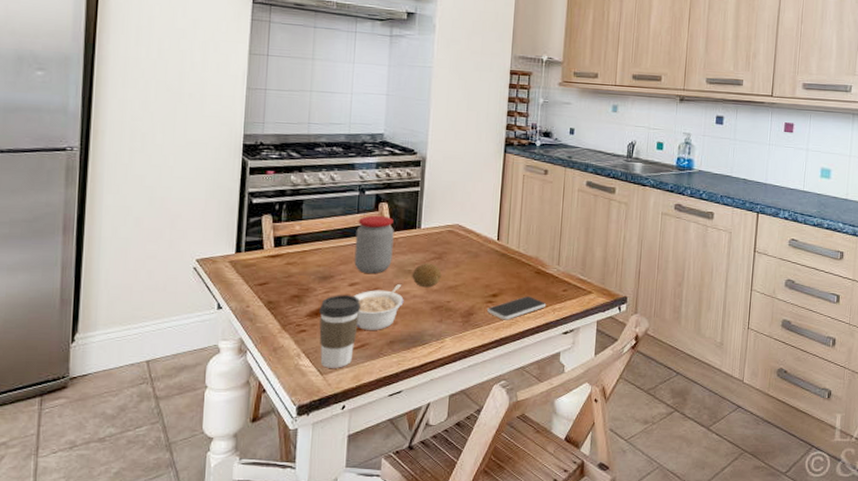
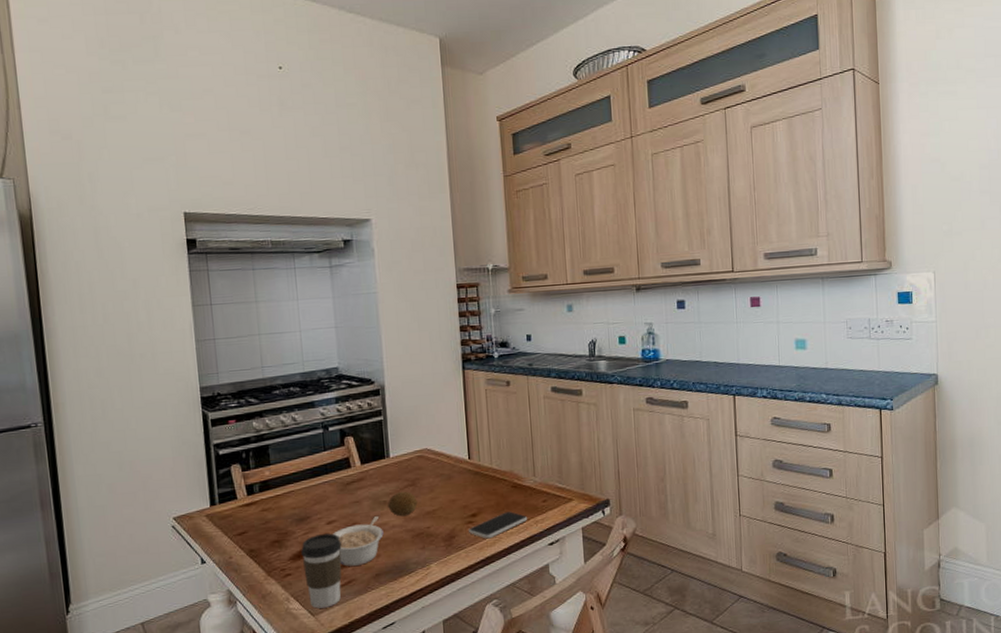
jar: present [354,215,394,273] -> none [325,449,366,510]

